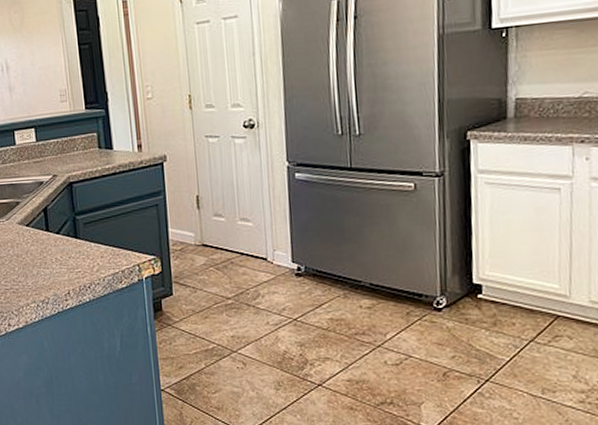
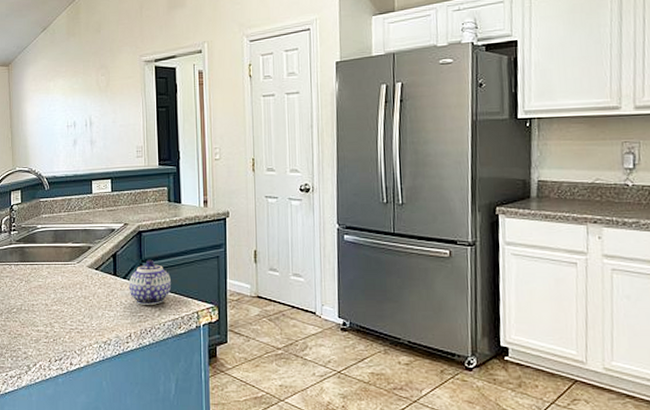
teapot: none [62,211,109,260] -> present [128,259,172,305]

